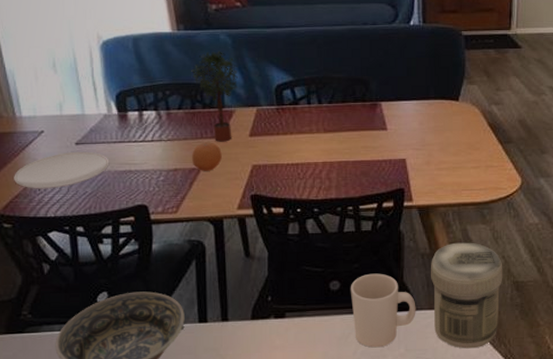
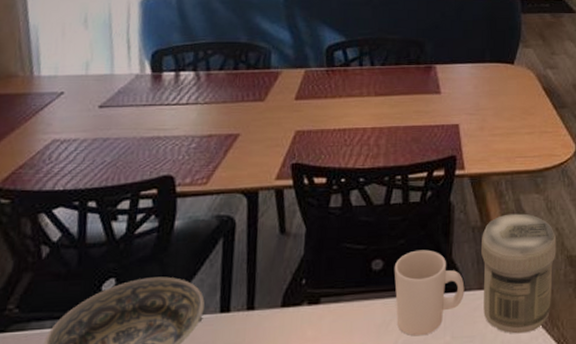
plate: present [14,151,110,189] -> none [20,115,136,158]
potted tree: present [191,51,239,142] -> none [237,9,289,105]
fruit: present [192,142,222,171] -> none [229,105,263,137]

